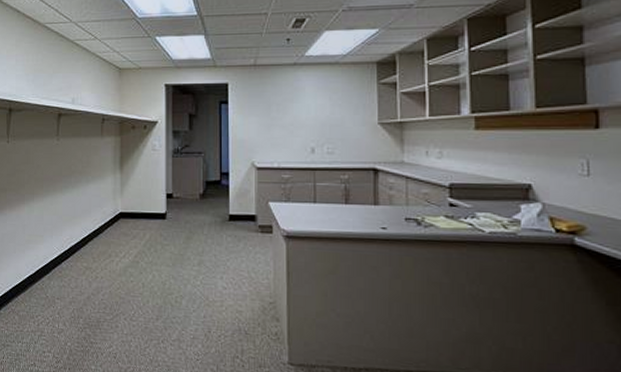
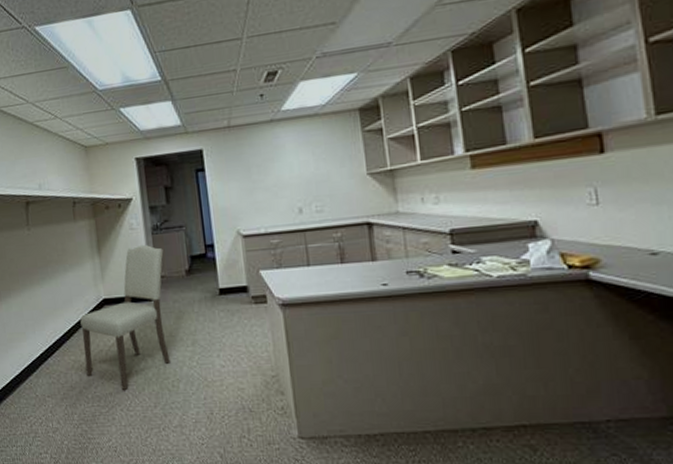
chair: none [96,165,181,302] -> present [80,244,170,391]

